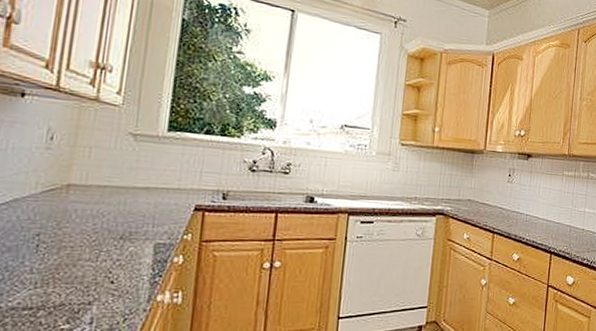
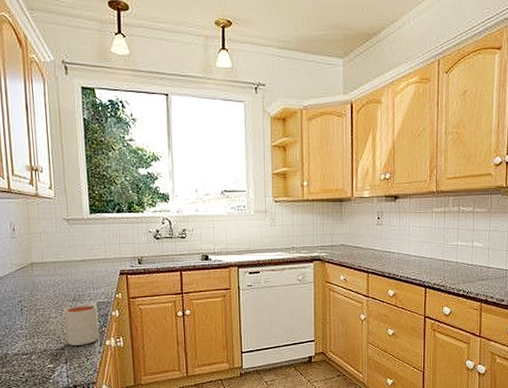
mug: none [81,245,154,300] -> present [53,305,99,346]

